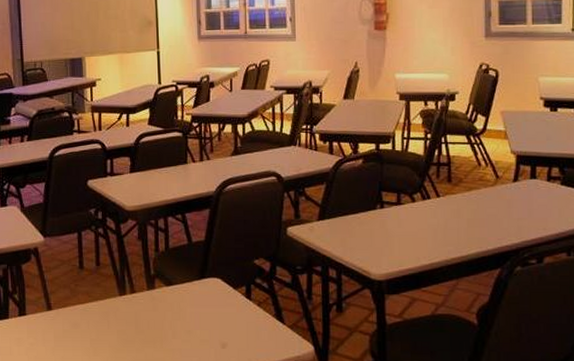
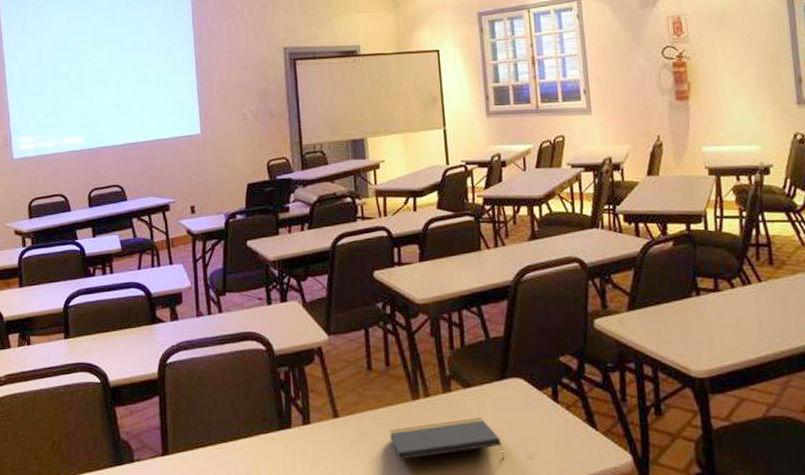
notepad: none [97,312,200,348] -> present [389,418,504,460]

